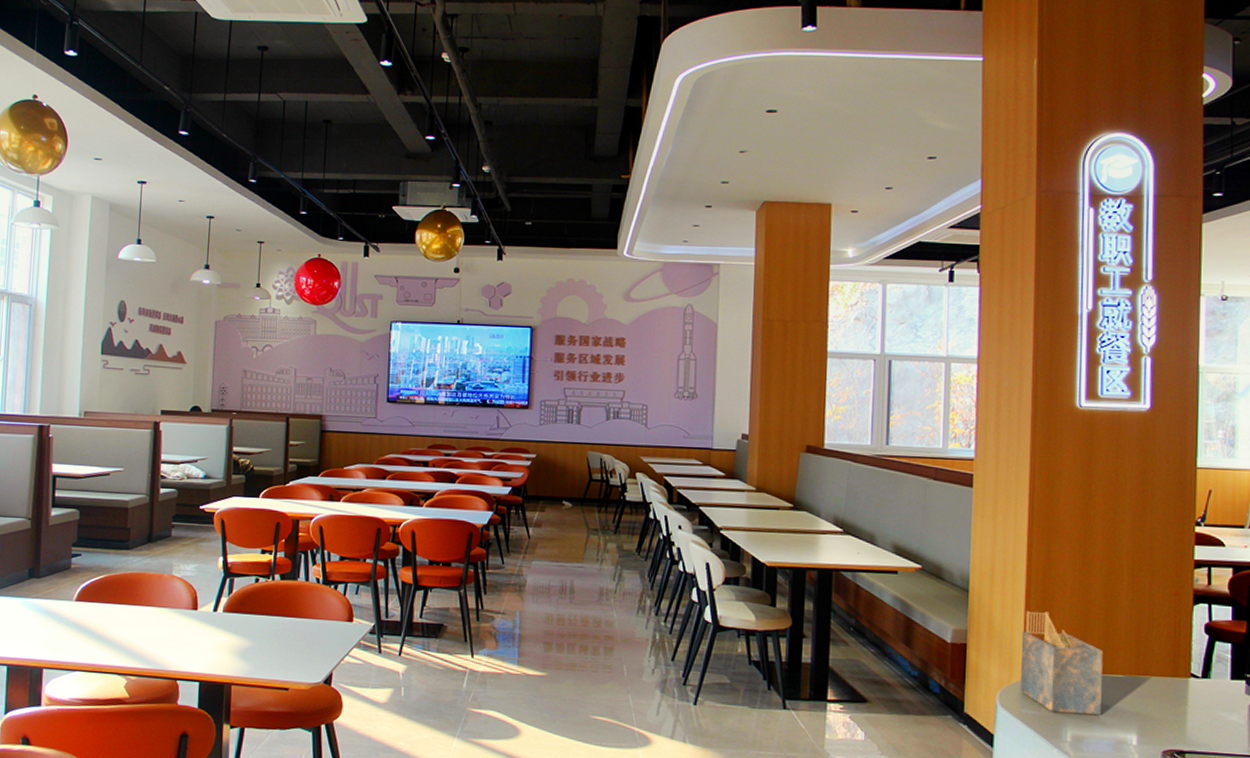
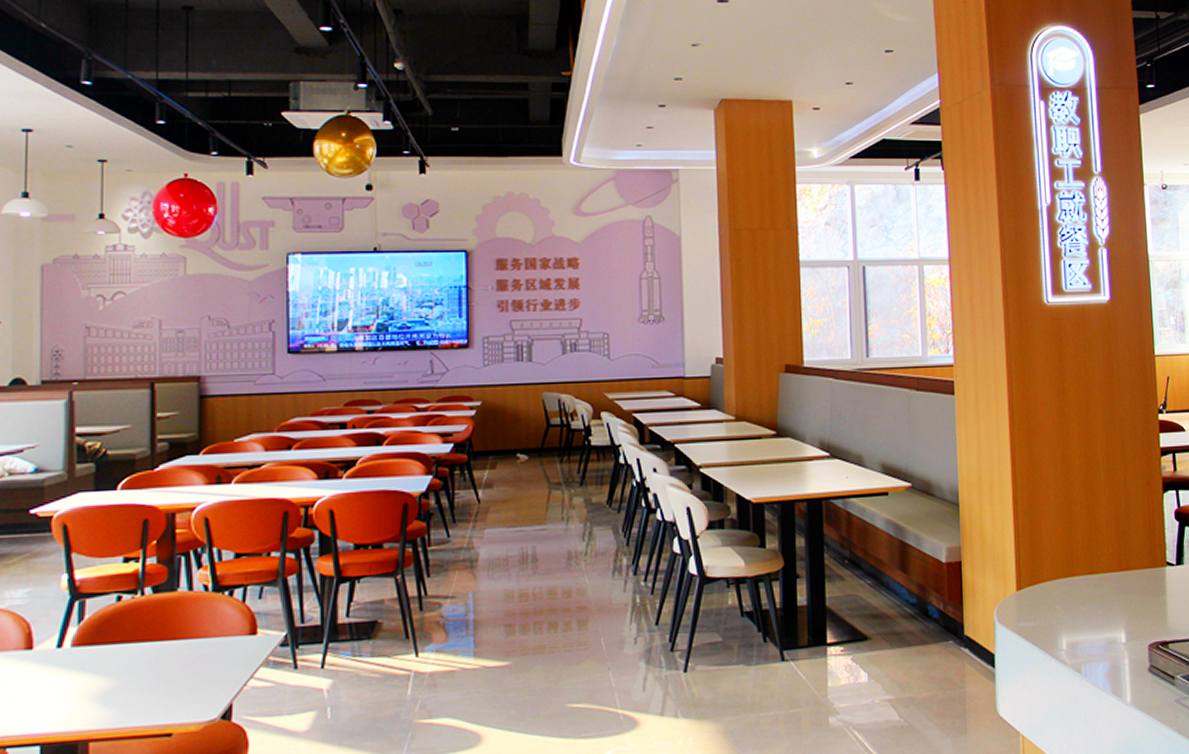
napkin holder: present [1020,610,1103,715] -> none [1012,517,1091,622]

